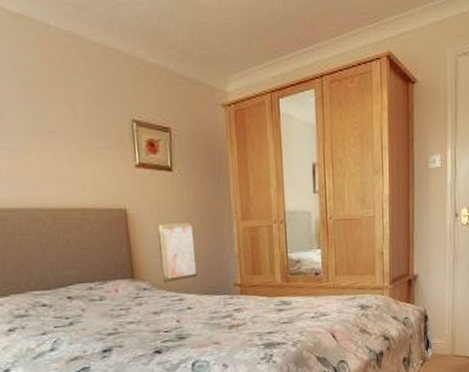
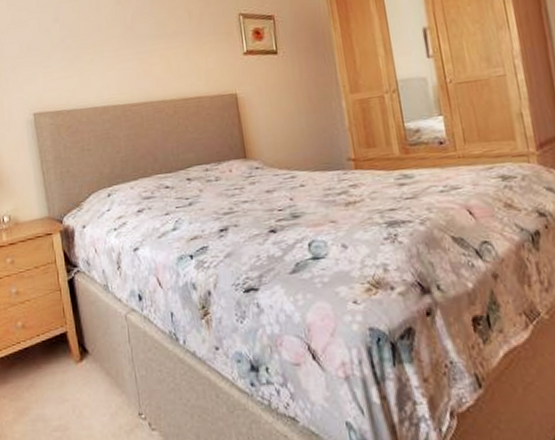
wall art: present [158,223,197,283] -> none [267,101,308,161]

